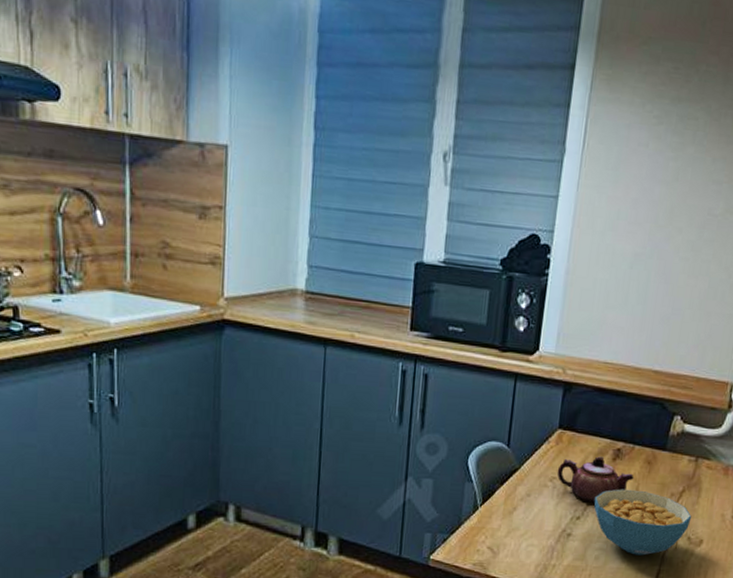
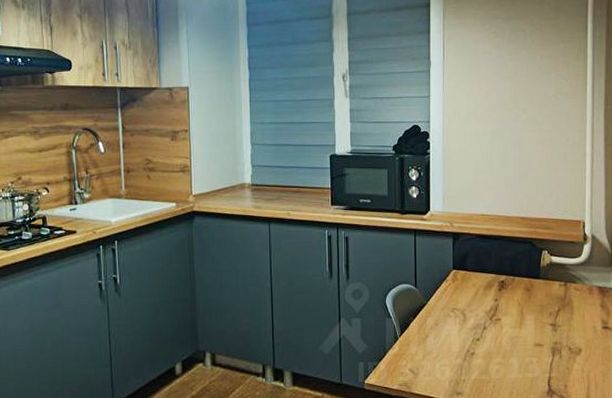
teapot: present [557,456,634,503] -> none [456,288,518,326]
cereal bowl: present [594,489,692,556] -> none [489,312,569,366]

